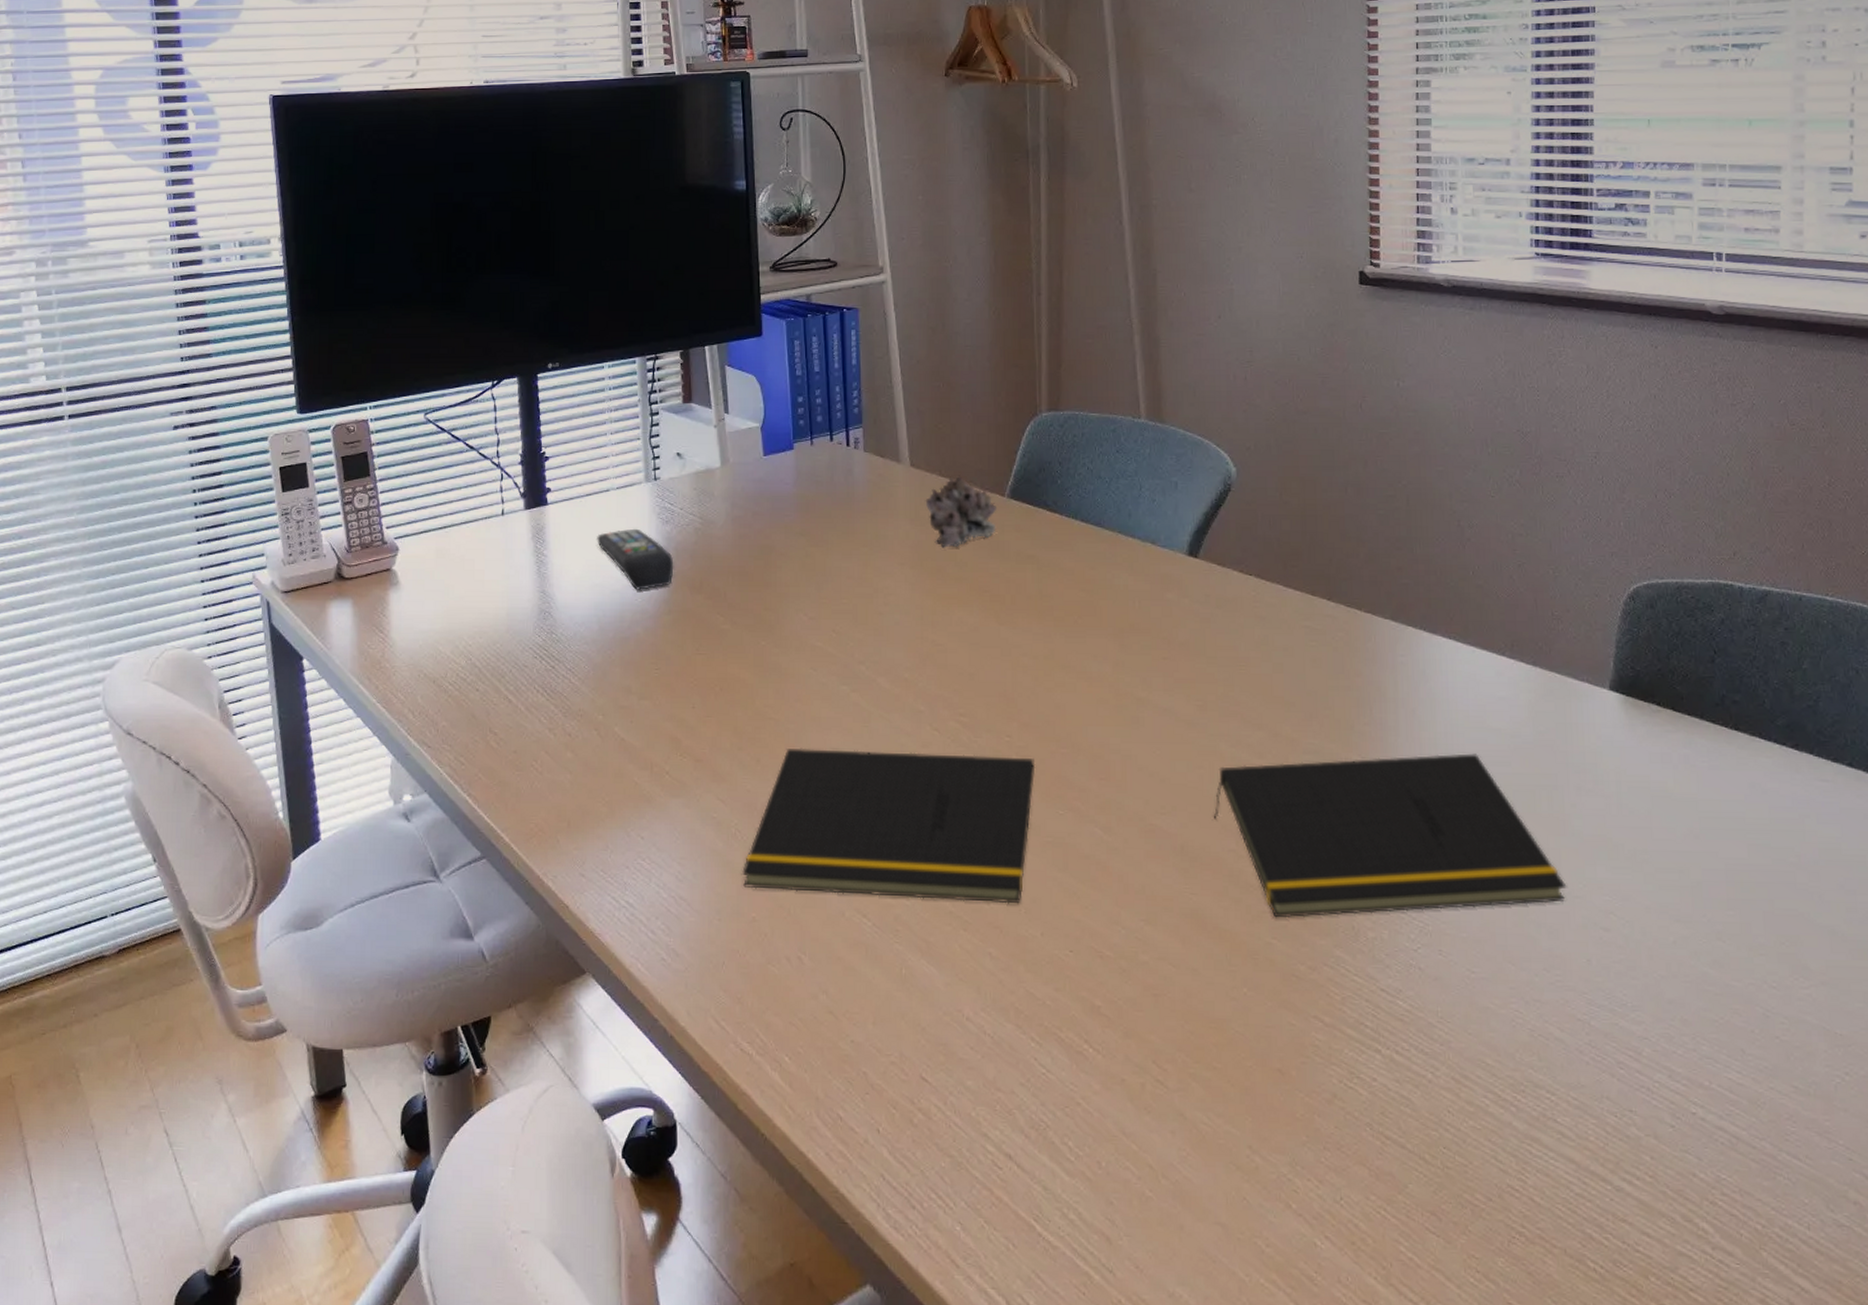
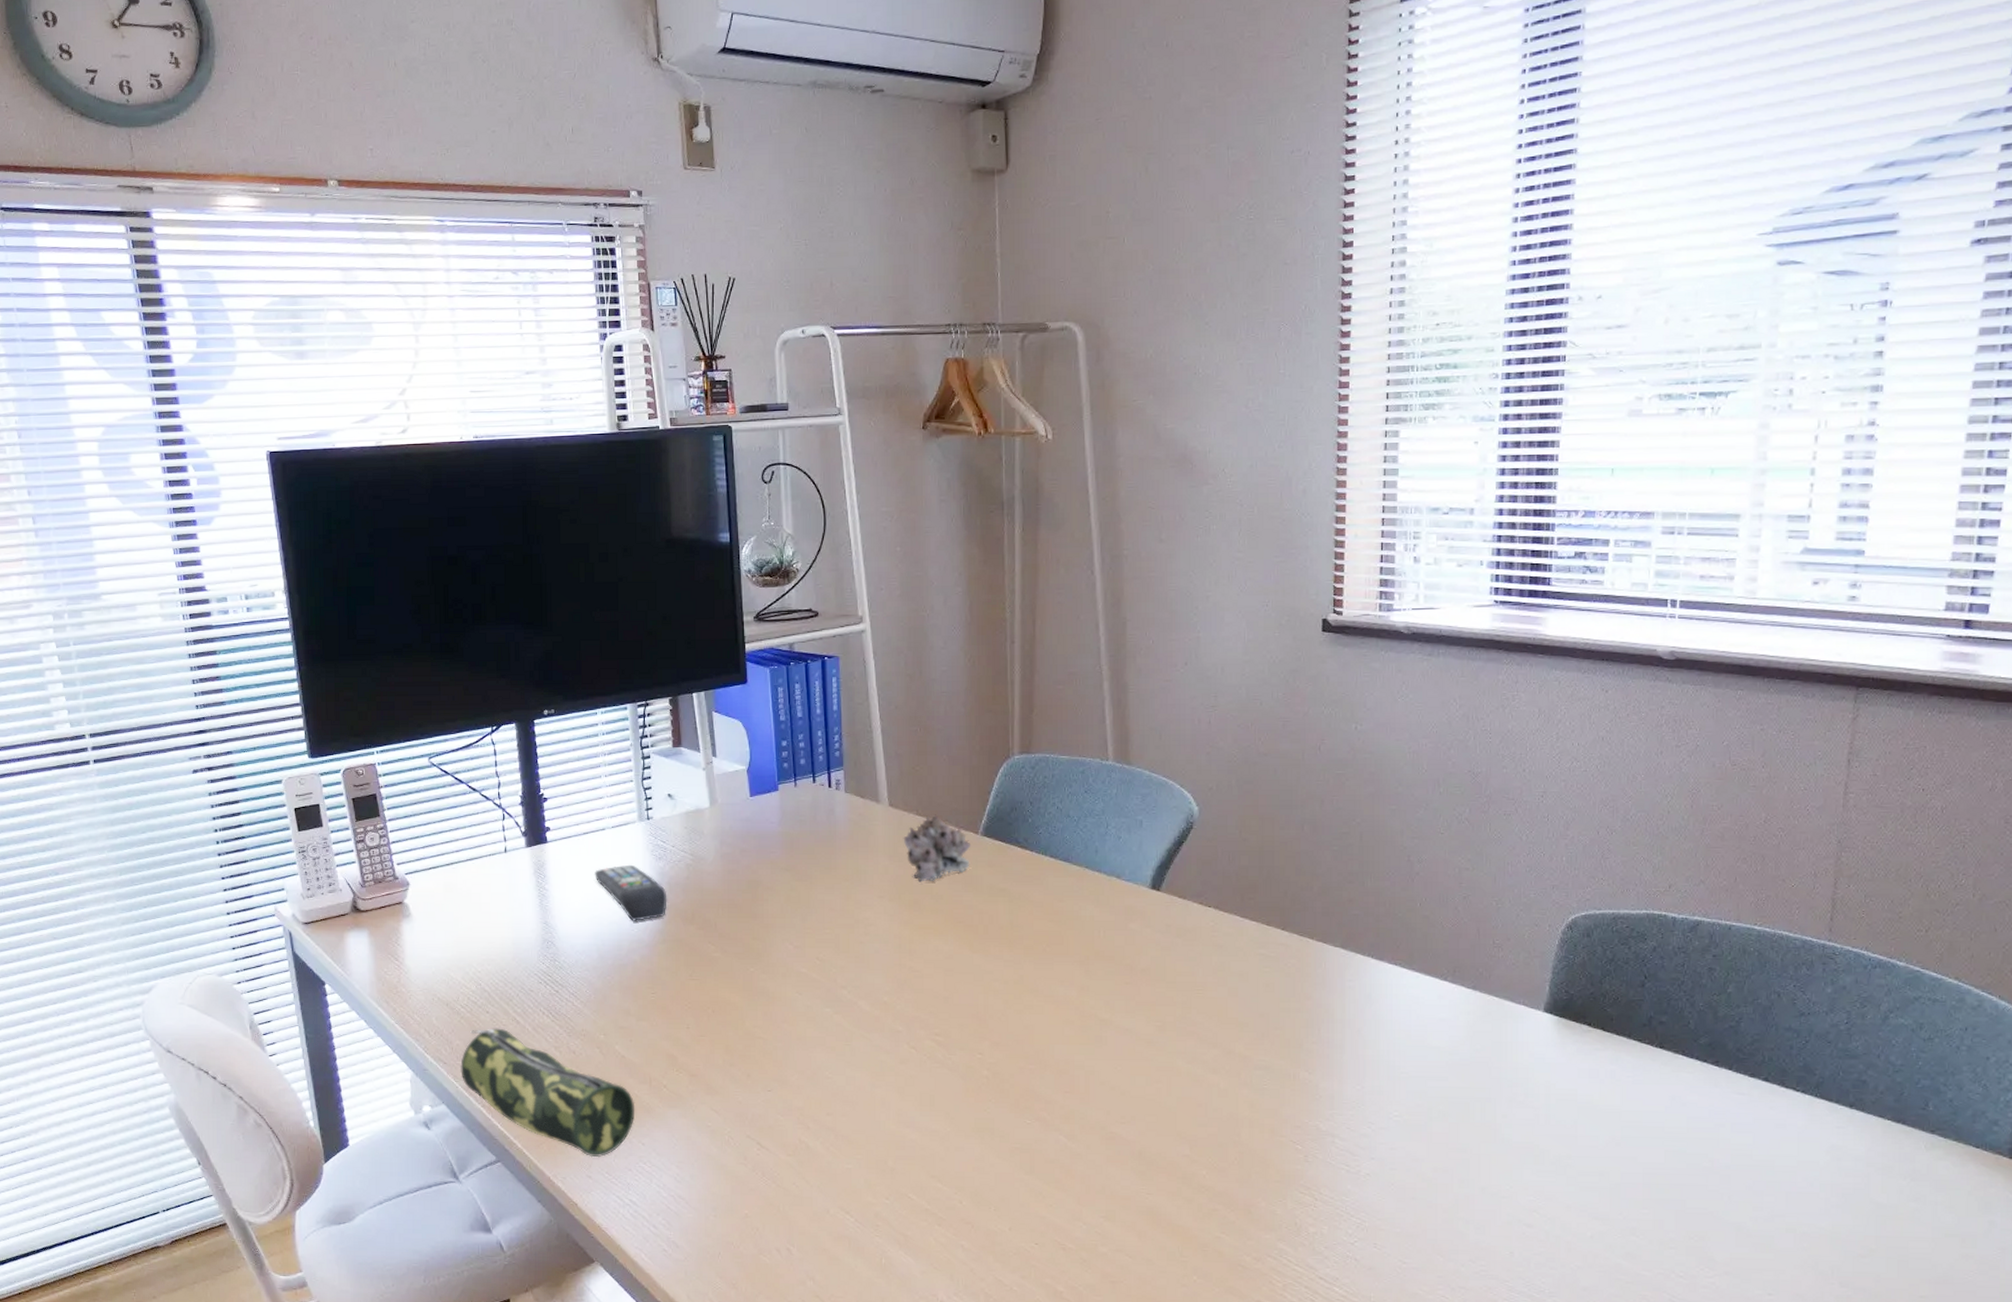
pencil case: none [446,707,635,854] -> present [460,1028,635,1158]
notepad: present [742,748,1036,904] -> none [735,1064,1005,1203]
notepad: present [1213,753,1567,918] -> none [1169,1069,1495,1215]

